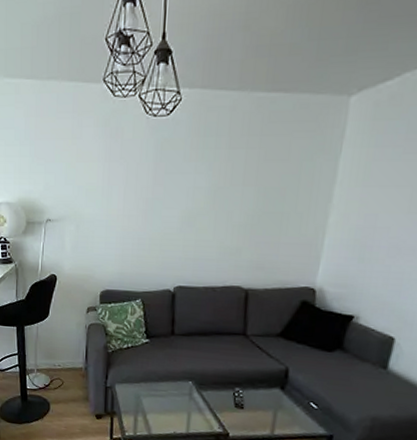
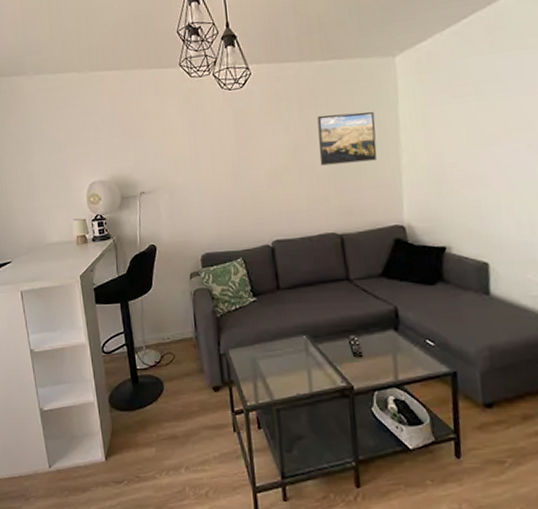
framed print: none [239,157,312,215] -> present [317,112,377,166]

